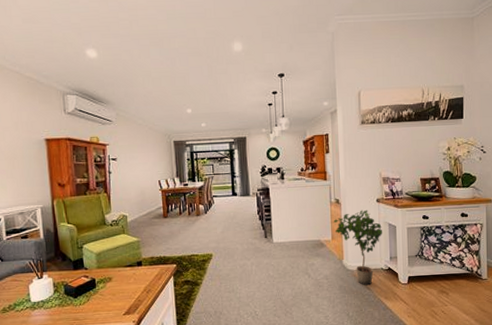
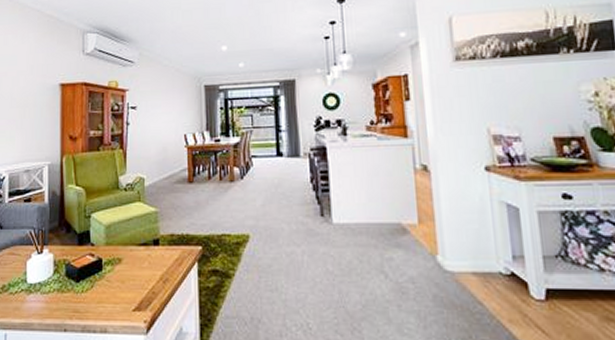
potted plant: present [333,209,383,286] -> none [419,181,499,298]

